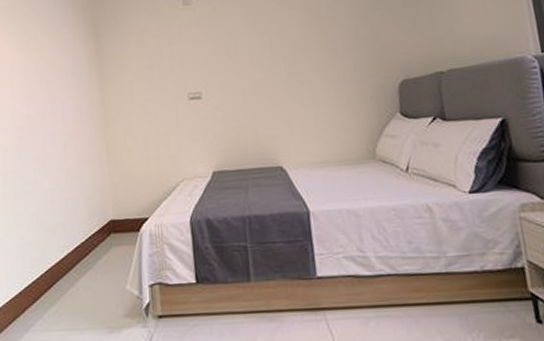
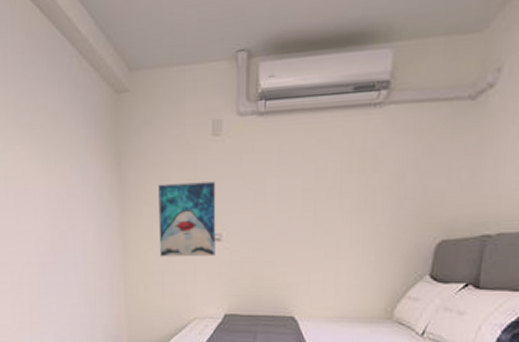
wall art: none [136,45,197,120] -> present [158,182,216,257]

